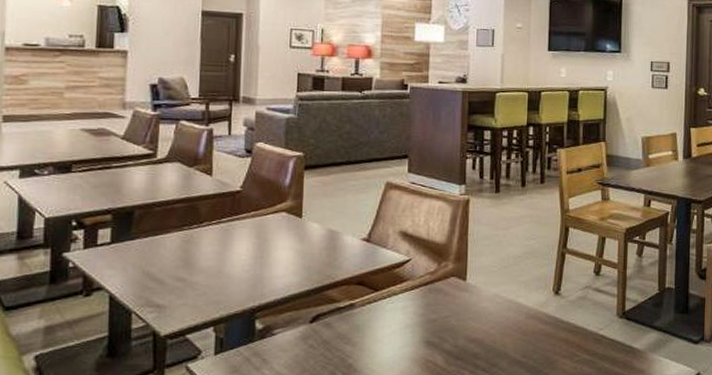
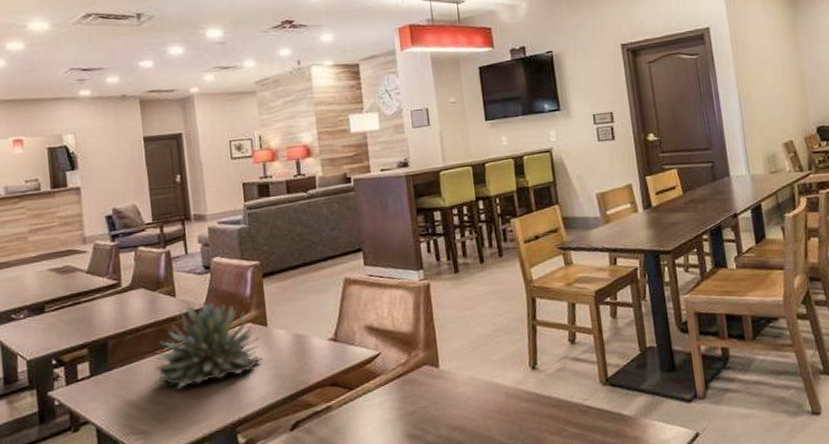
succulent plant: none [178,184,293,267] -> present [154,301,263,388]

